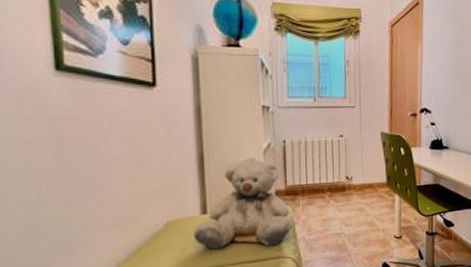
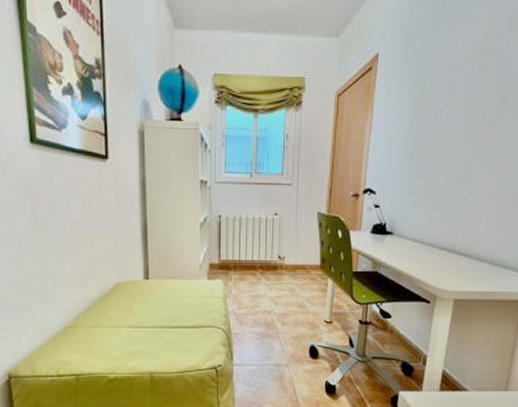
teddy bear: present [193,157,293,250] -> none [137,230,224,315]

